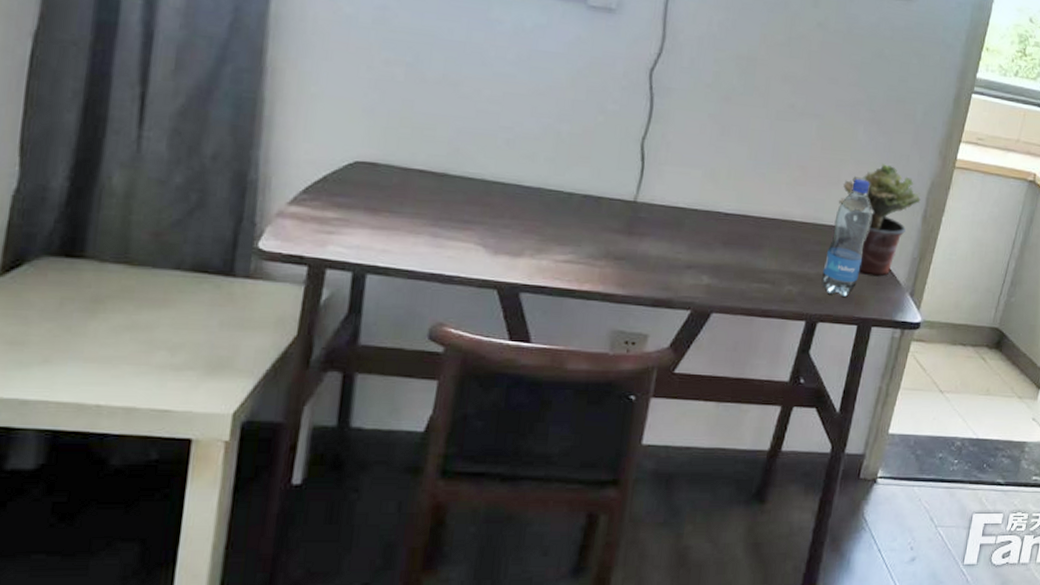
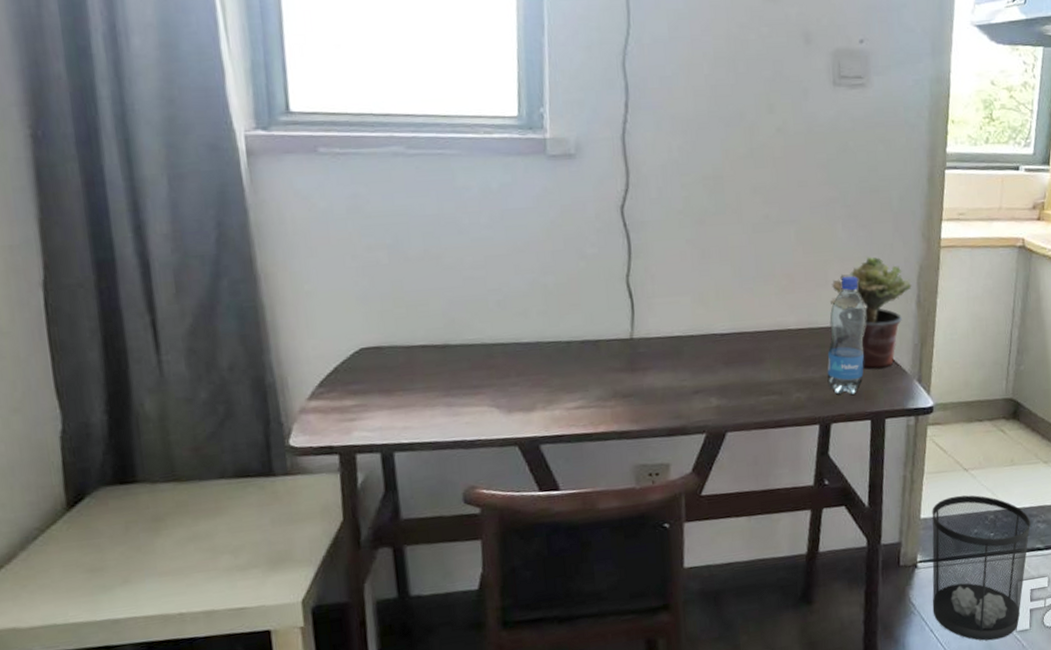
waste bin: none [884,416,996,570] -> present [932,495,1031,641]

